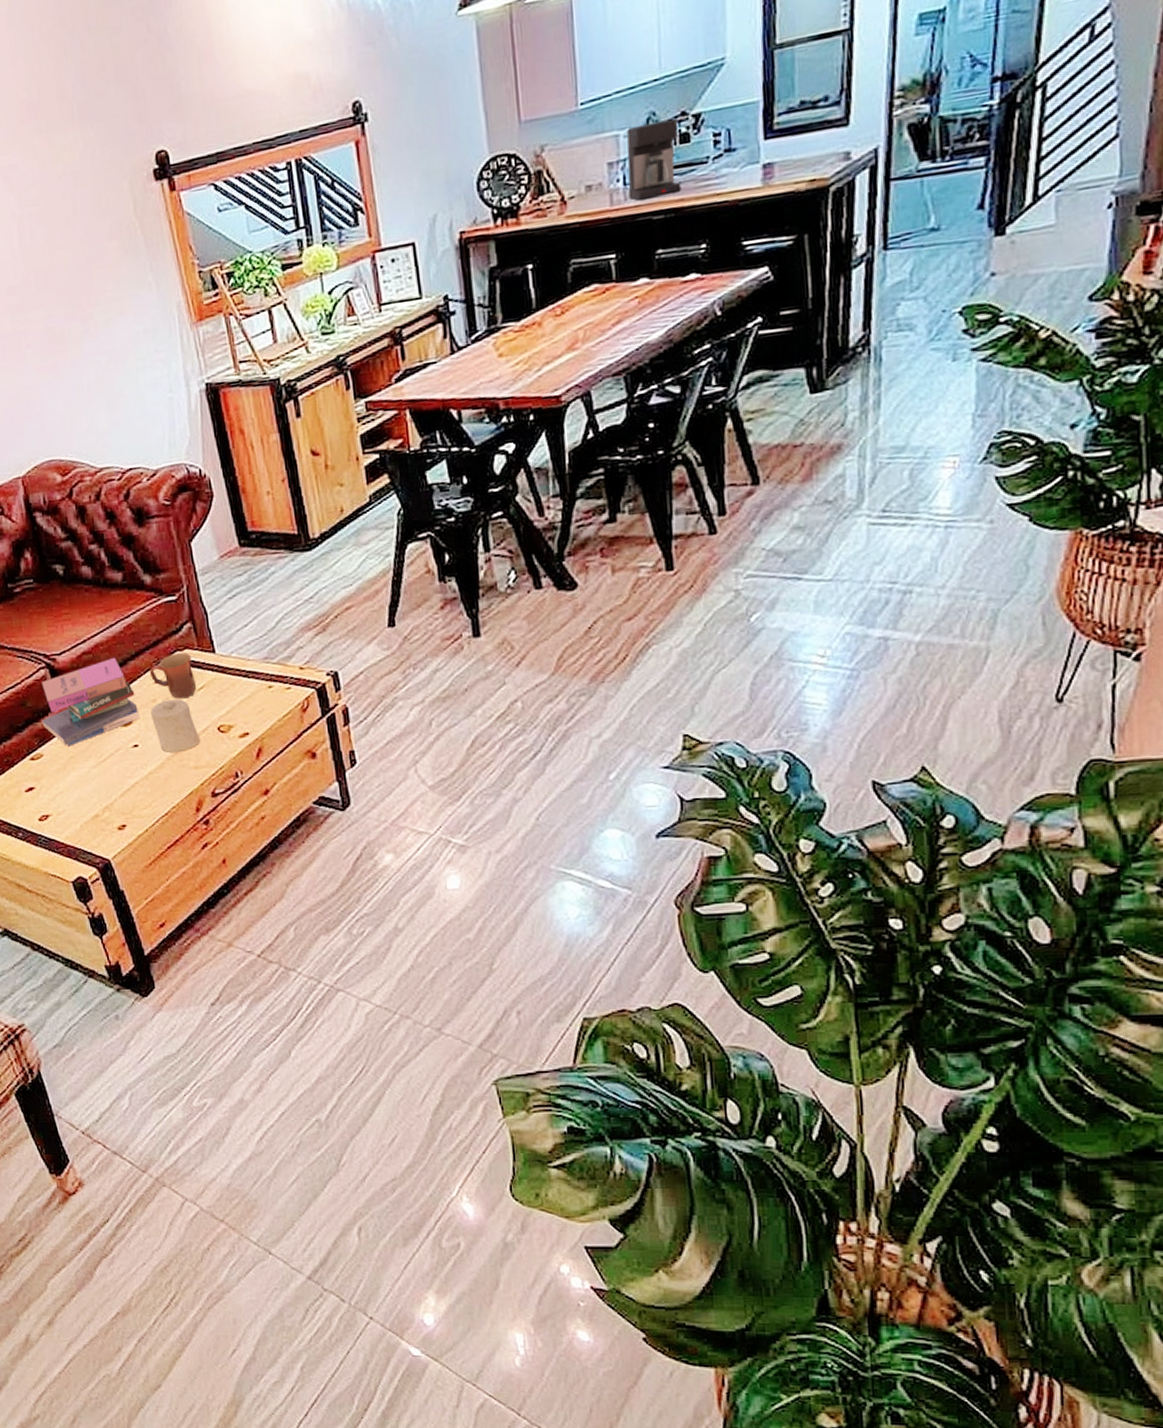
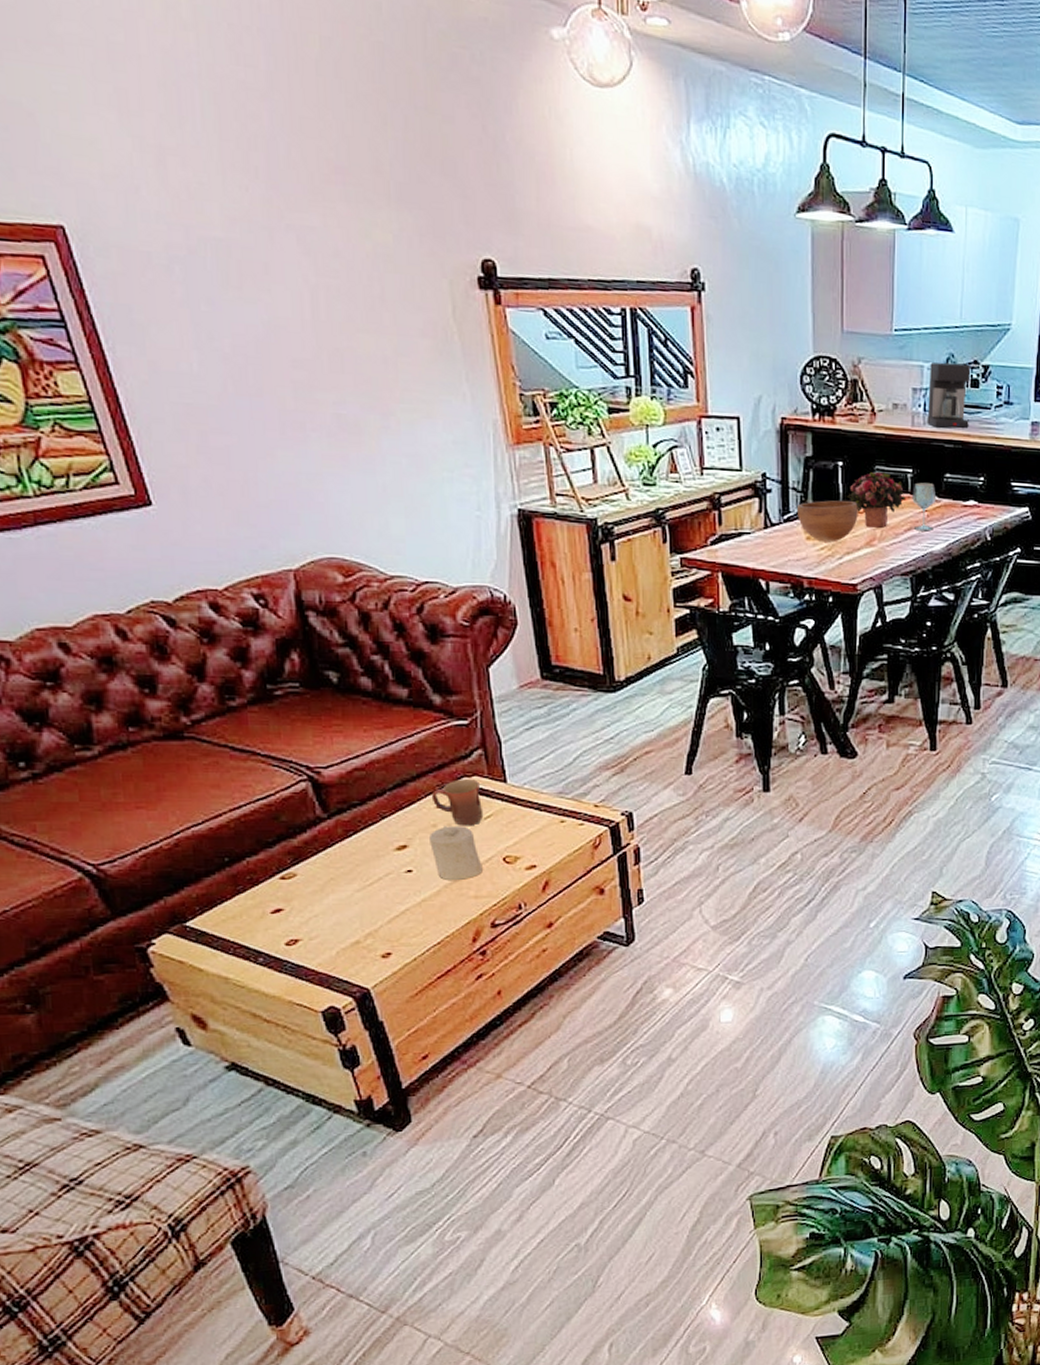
books: present [41,658,141,746] -> none [297,778,417,867]
bowl: none [485,304,556,357] -> present [798,500,858,543]
bouquet: none [541,264,610,330] -> present [847,471,905,528]
wine glass: none [618,264,649,322] -> present [912,482,937,532]

